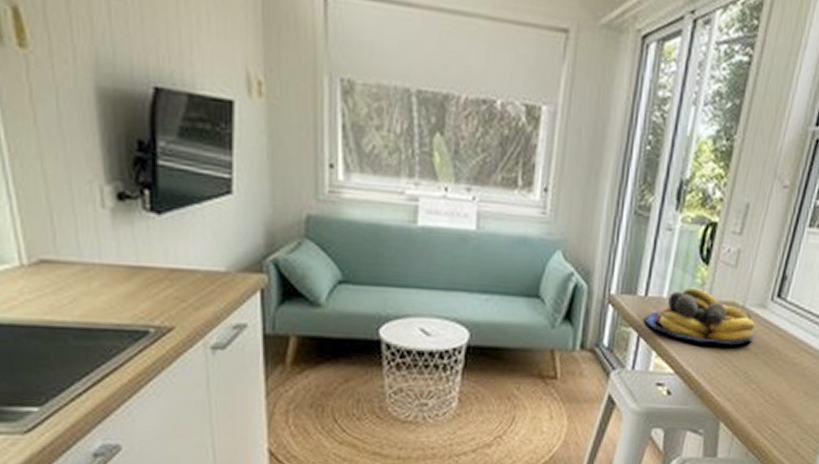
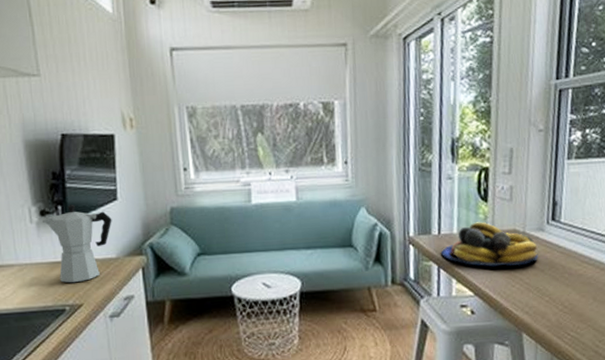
moka pot: none [121,189,223,298] -> present [43,204,112,283]

